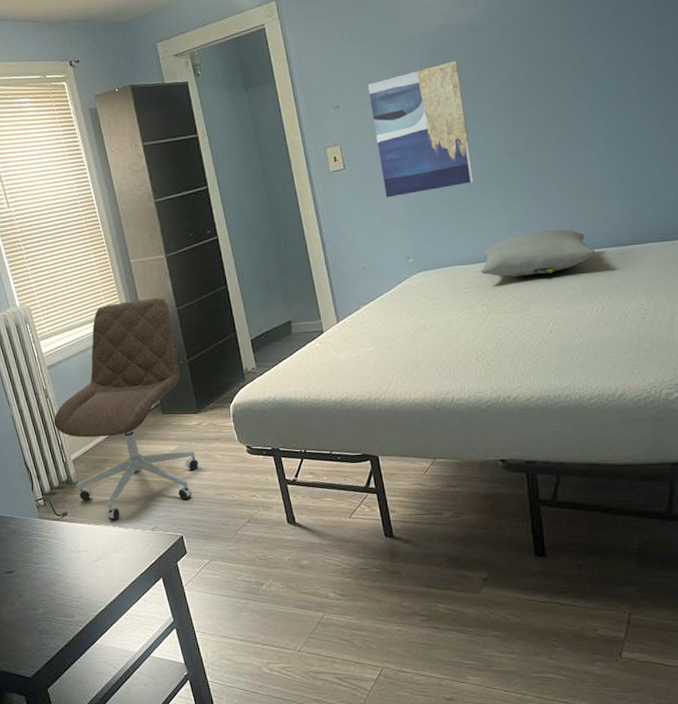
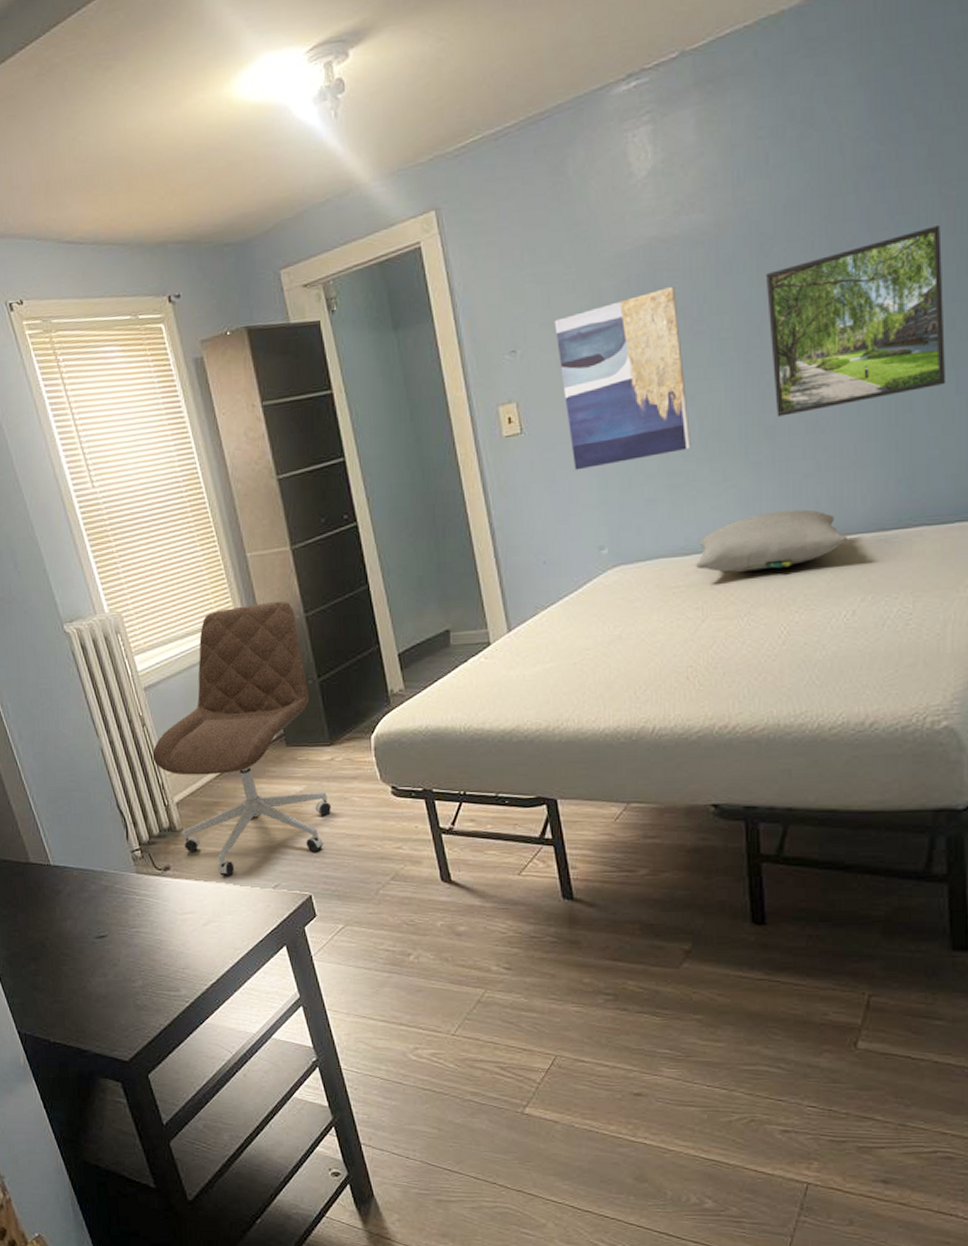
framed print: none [525,20,663,159] -> present [765,225,947,417]

